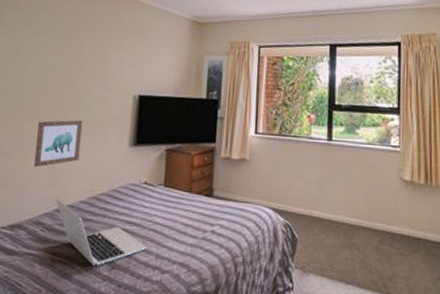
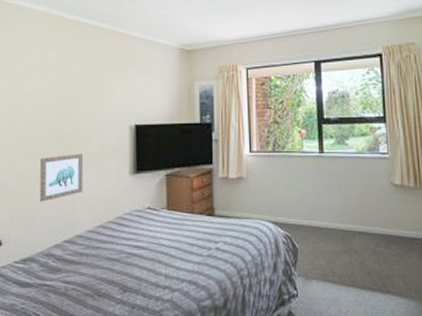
laptop: present [55,198,148,267] -> none [63,230,157,292]

